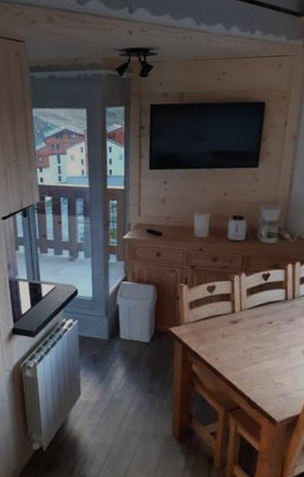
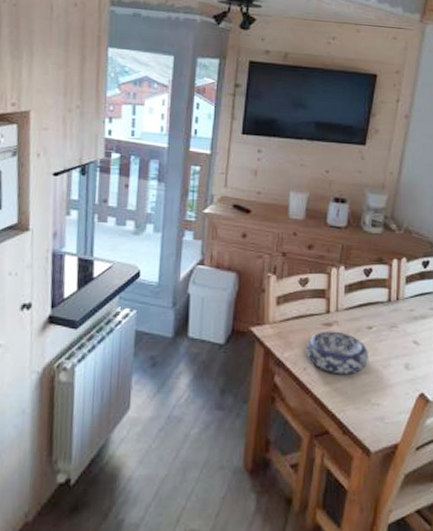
decorative bowl: none [216,327,270,362] -> present [306,331,368,374]

